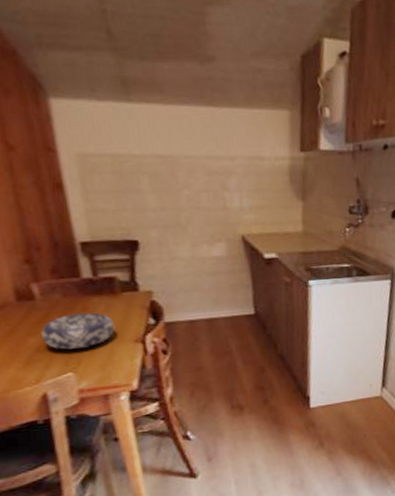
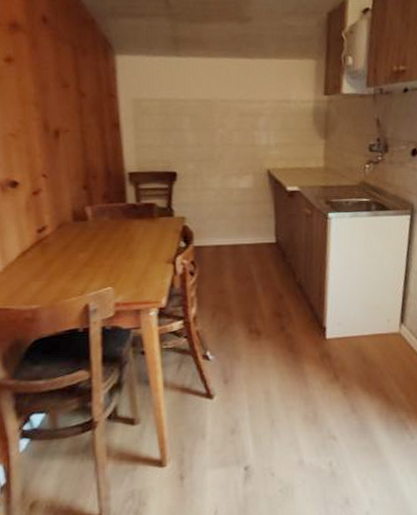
decorative bowl: present [40,312,115,350] -> none [89,234,151,266]

